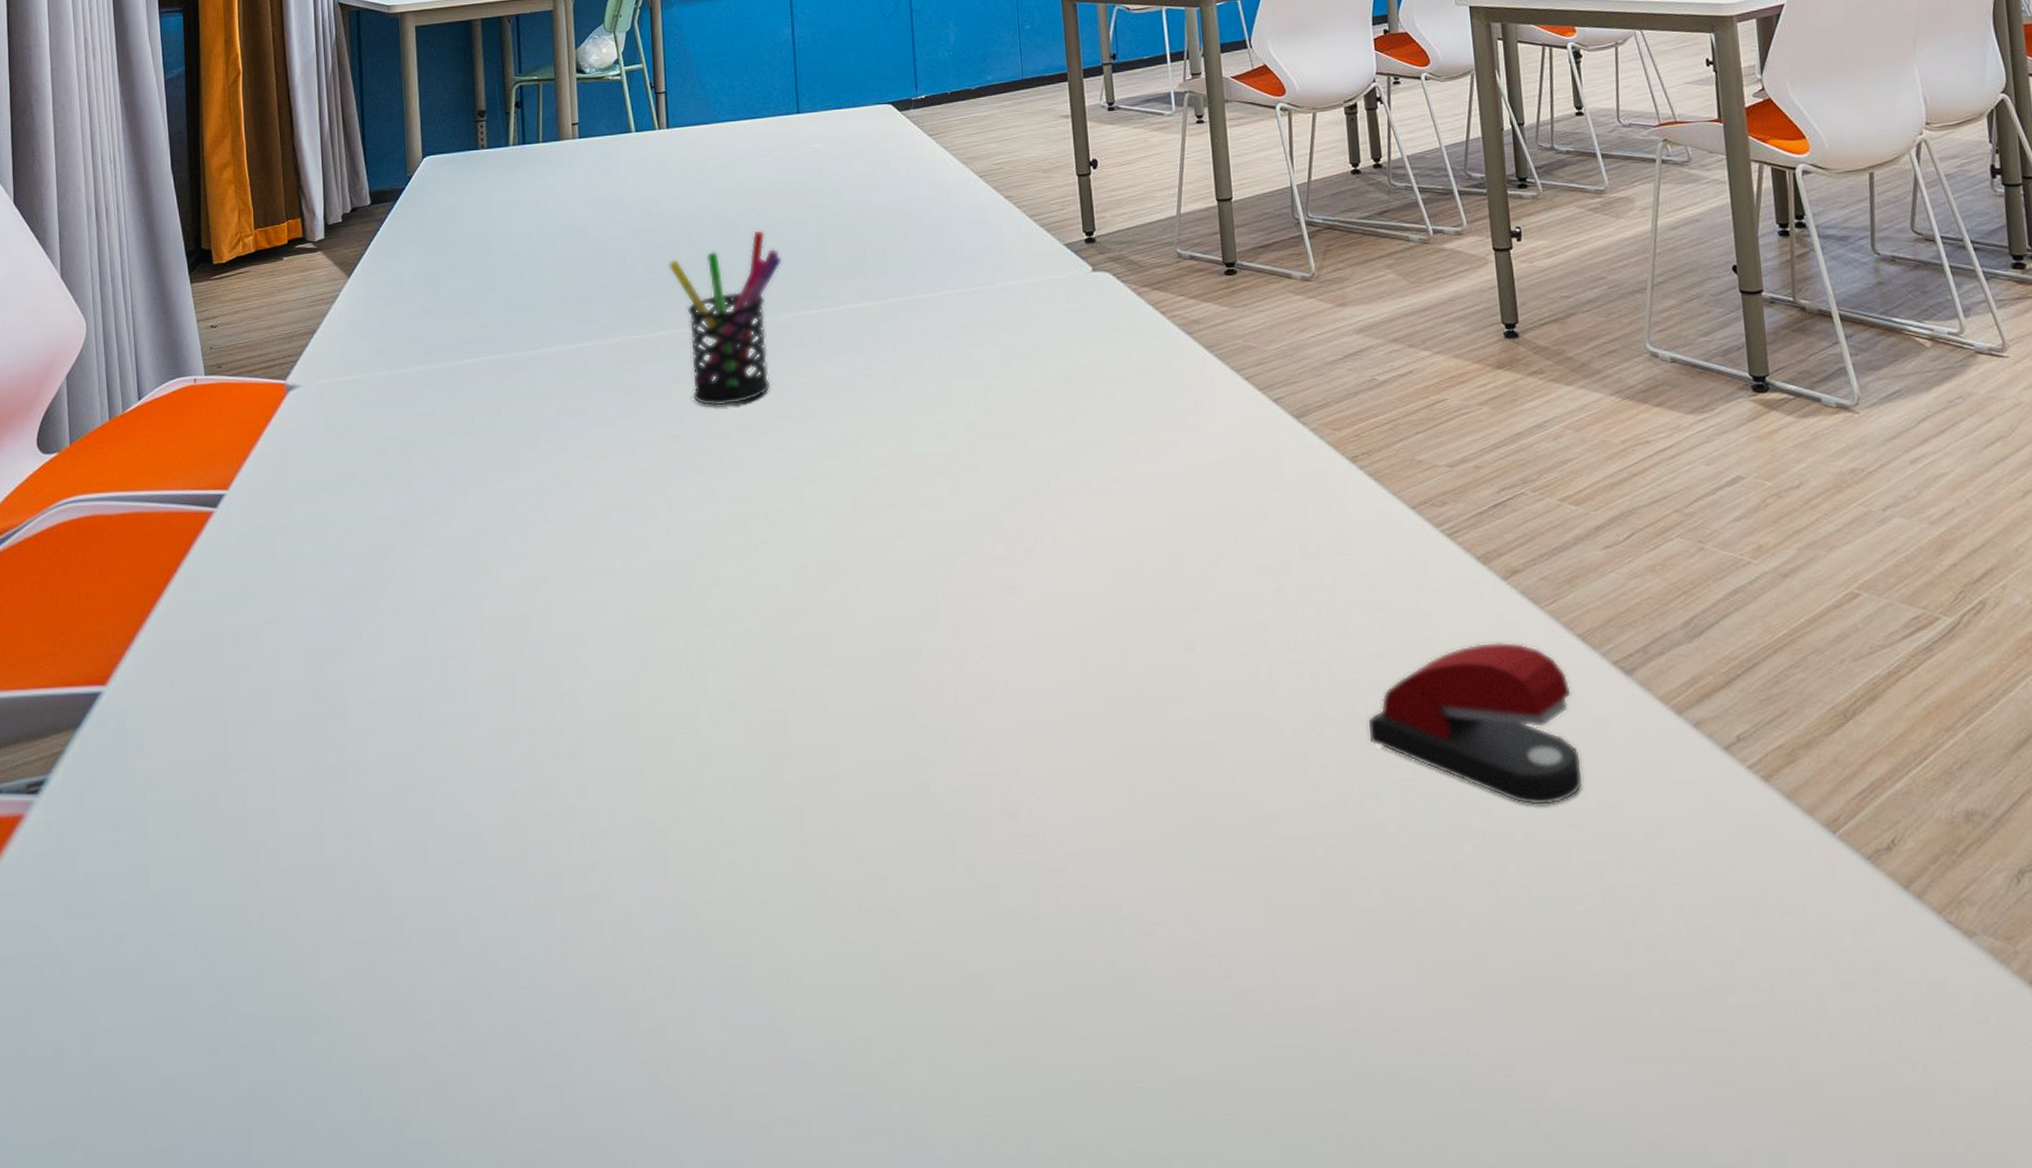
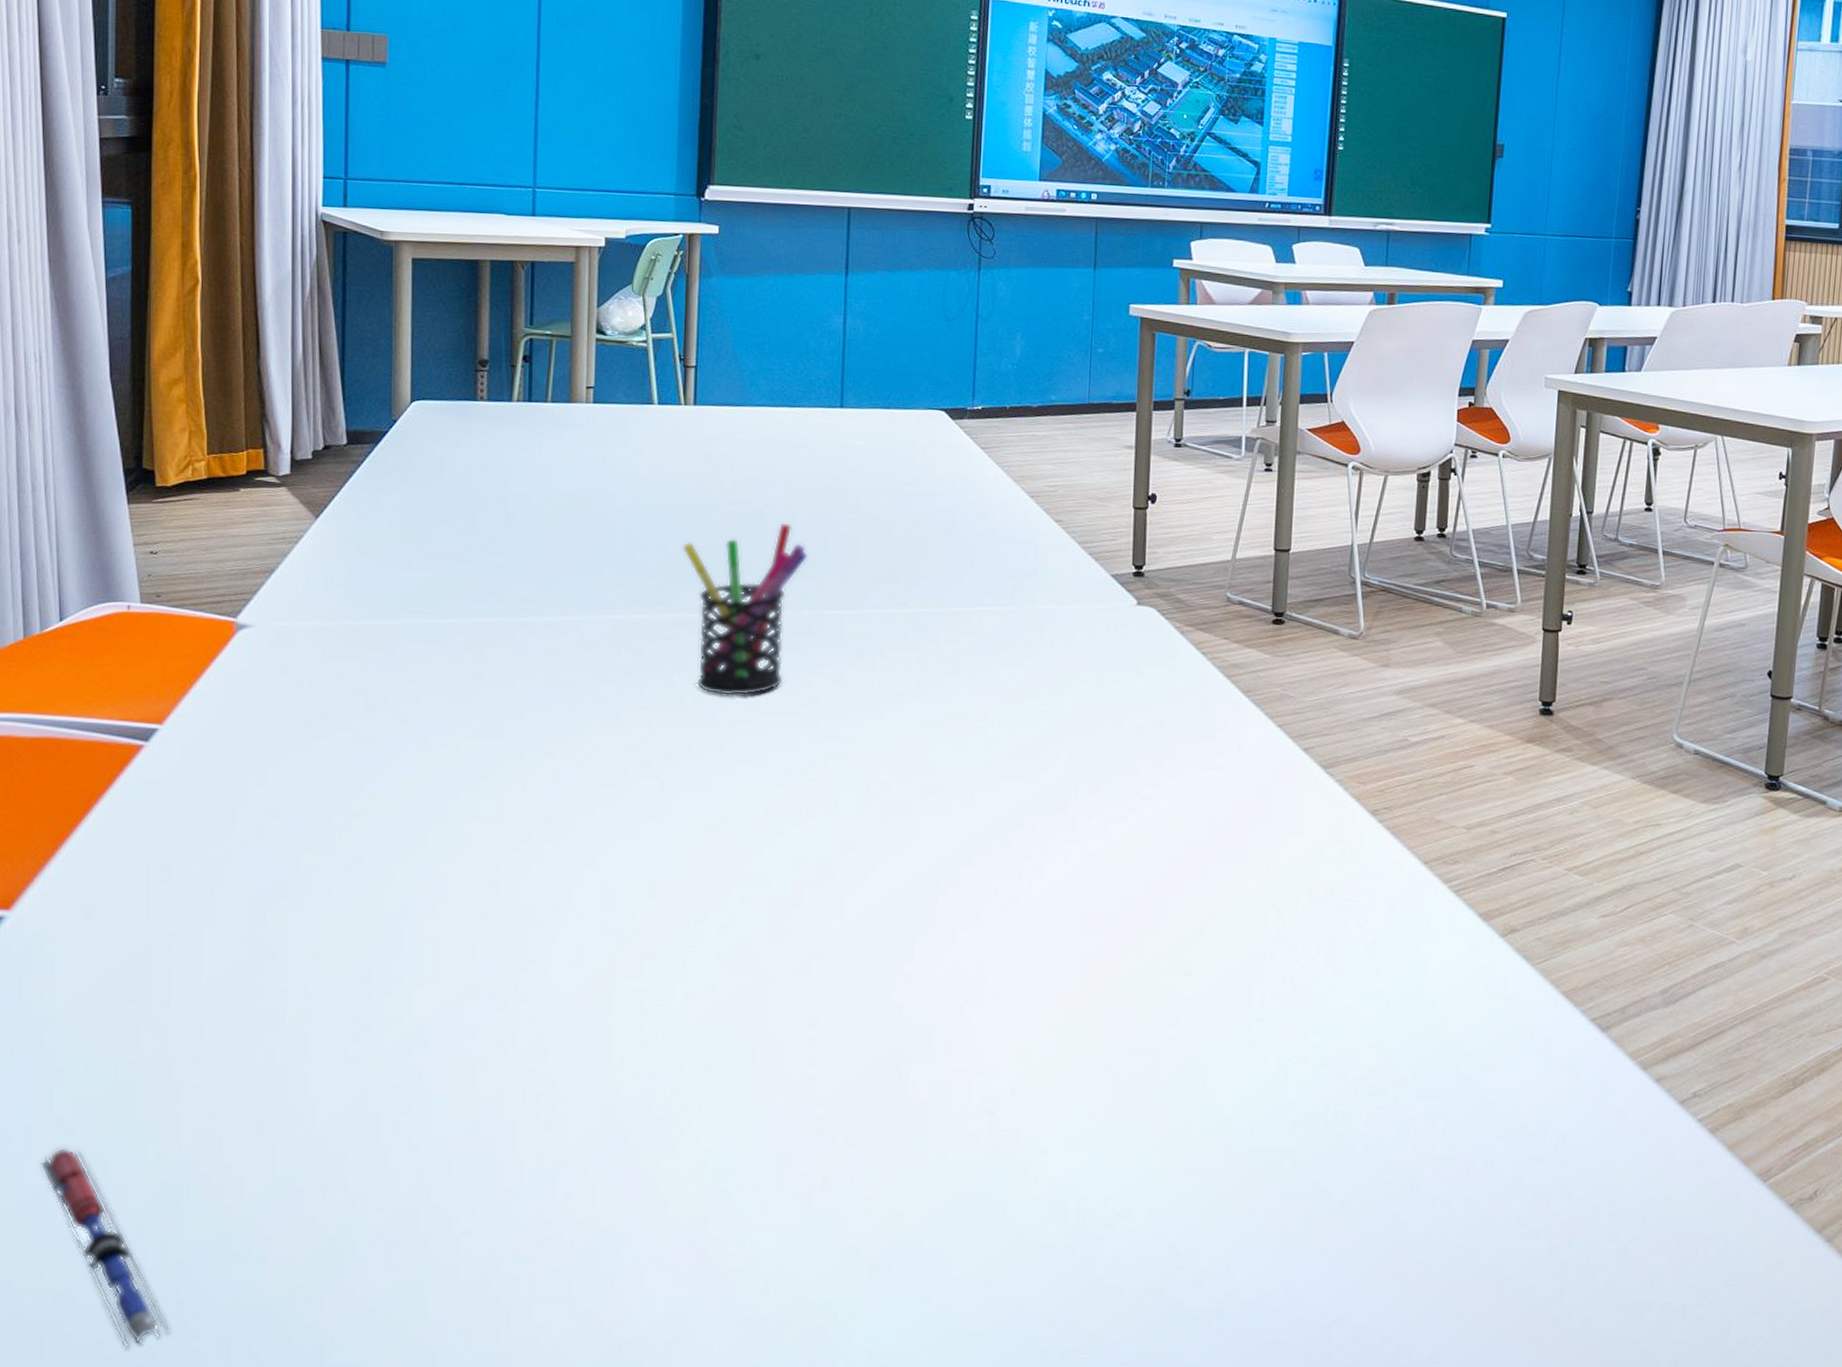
pen: none [139,922,262,1132] -> present [40,1147,171,1348]
stapler: present [1367,641,1584,805] -> none [1349,991,1548,1139]

